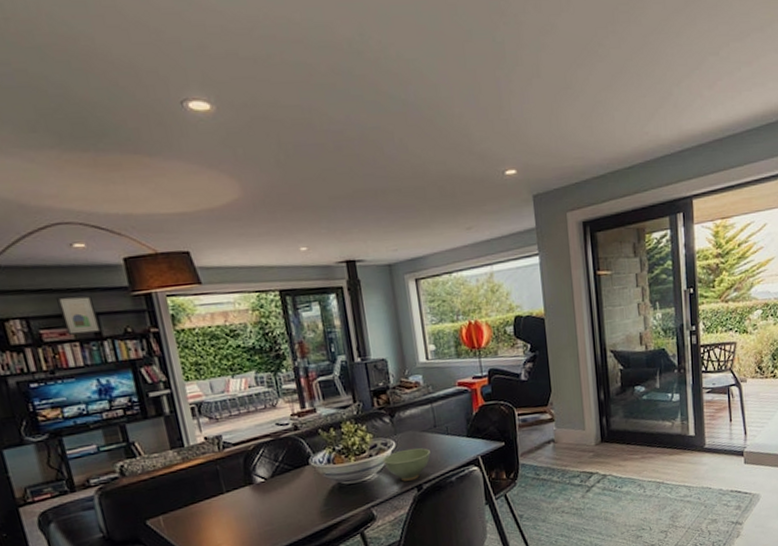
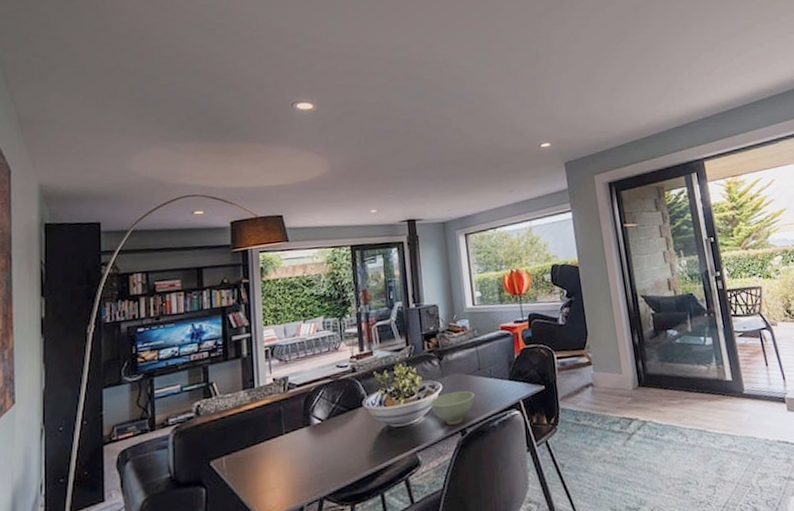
picture frame: present [56,295,102,335] -> none [173,252,203,286]

